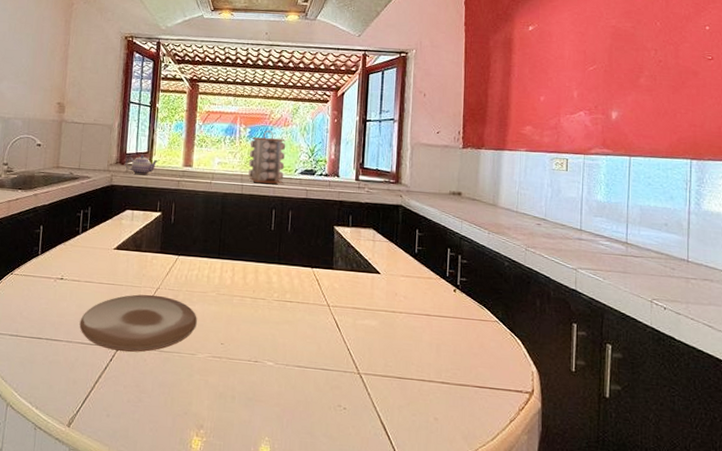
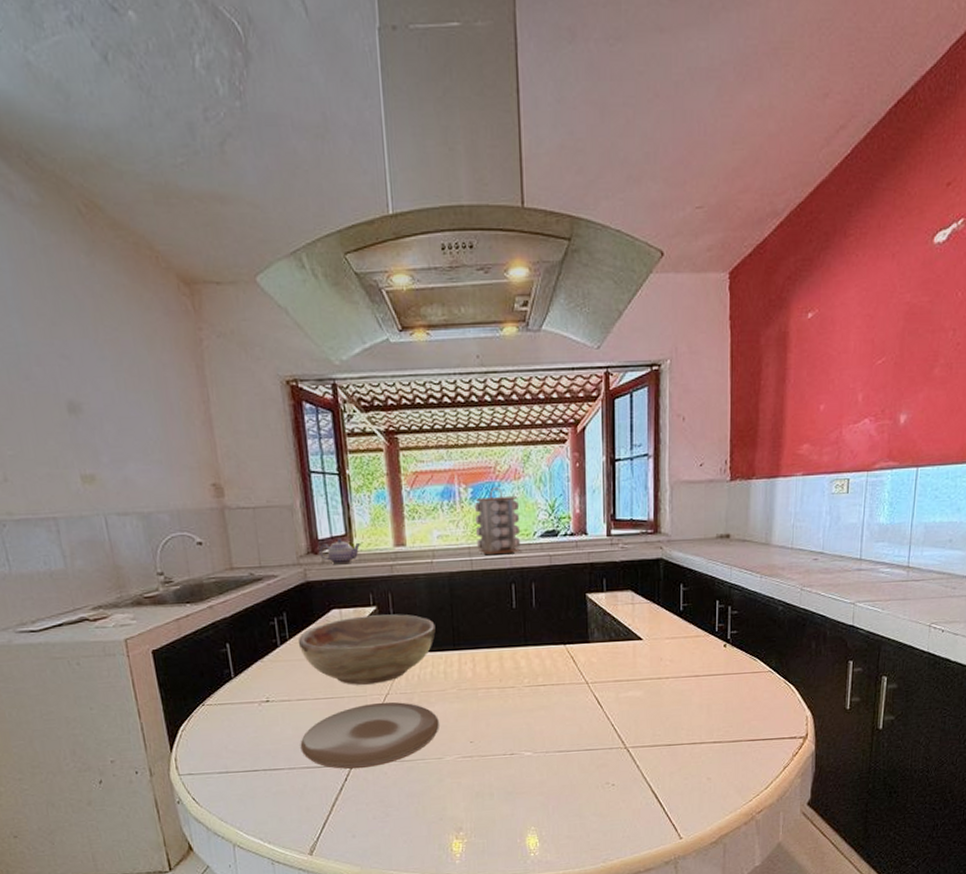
bowl: none [95,218,206,278] -> present [298,614,436,685]

